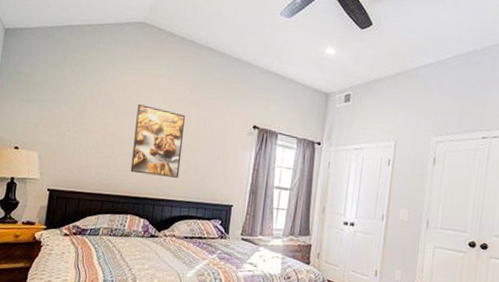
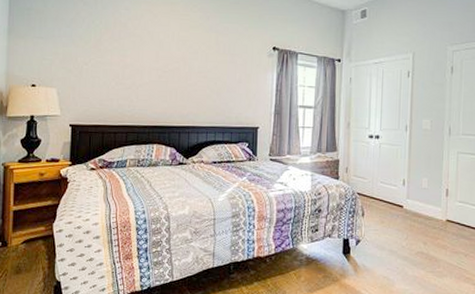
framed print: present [130,103,185,178] -> none [153,32,205,104]

